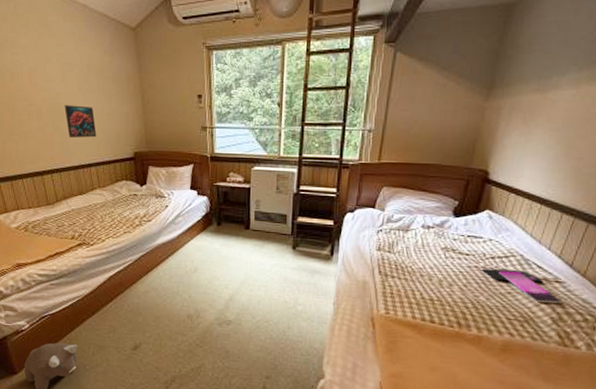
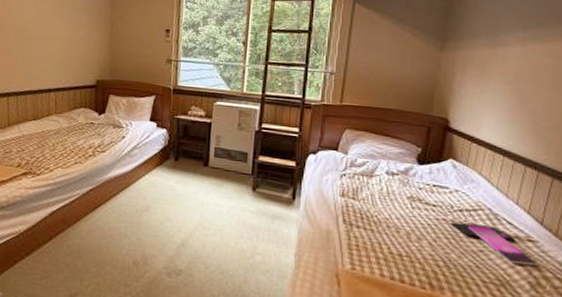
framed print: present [64,105,97,138] -> none [32,31,62,64]

